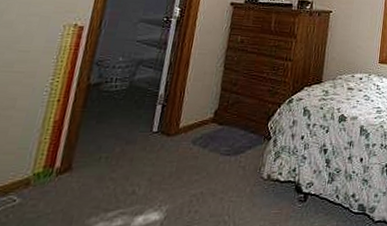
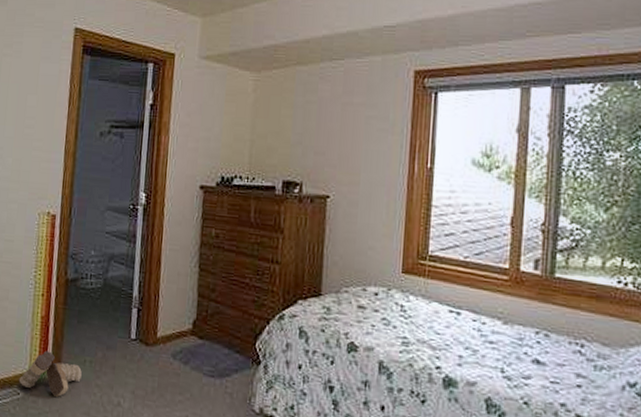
boots: none [16,153,96,196] -> present [18,350,82,397]

